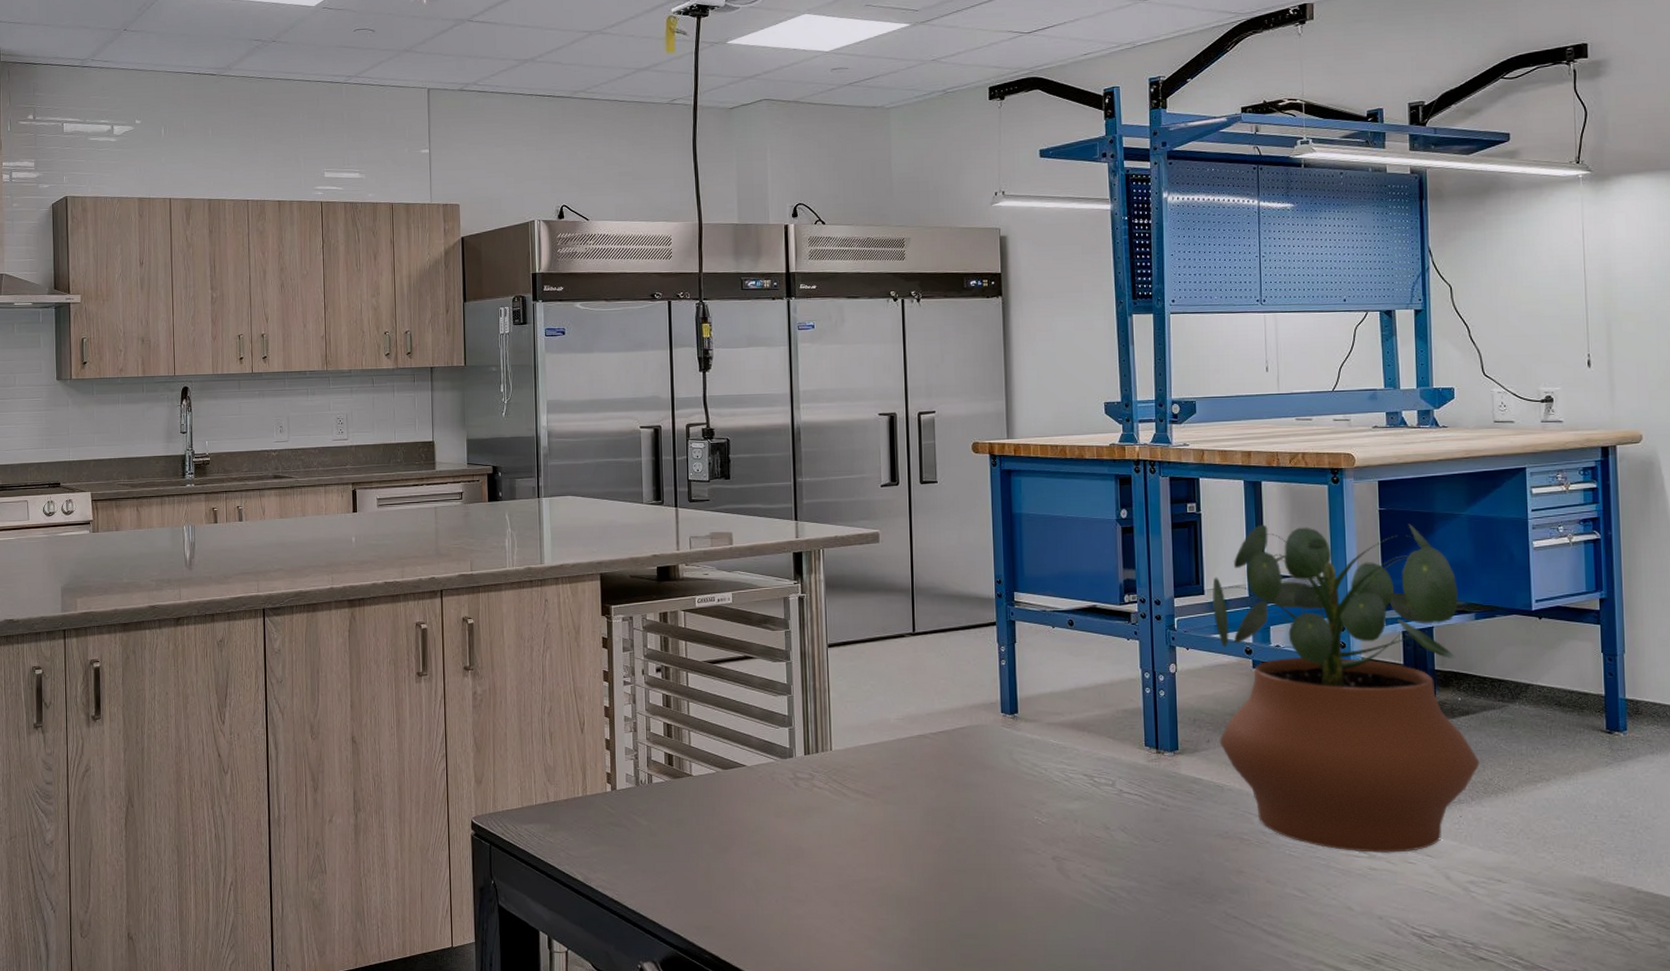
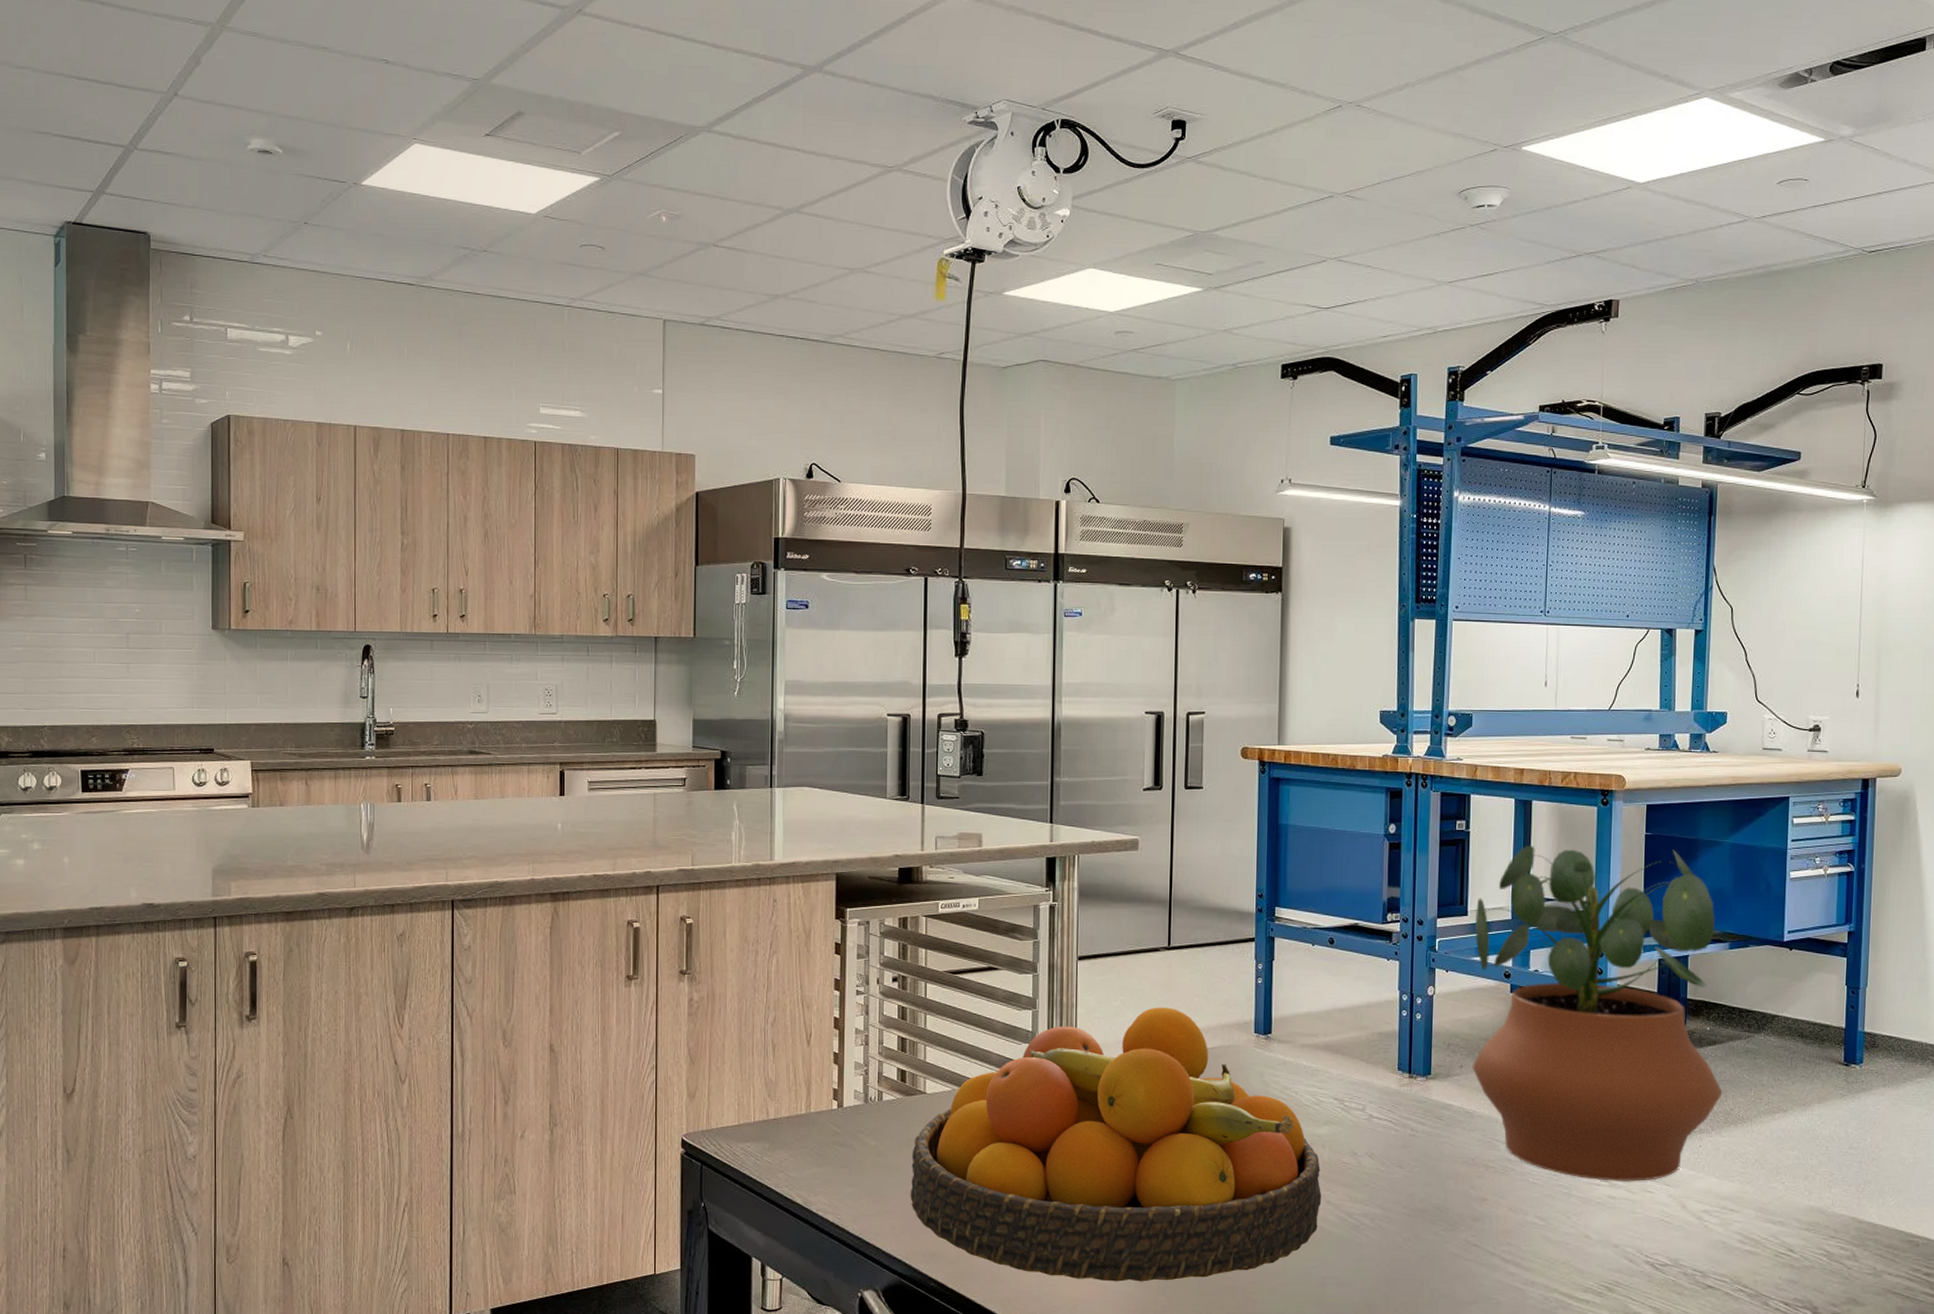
fruit bowl: none [682,690,1078,954] -> present [910,1007,1322,1282]

